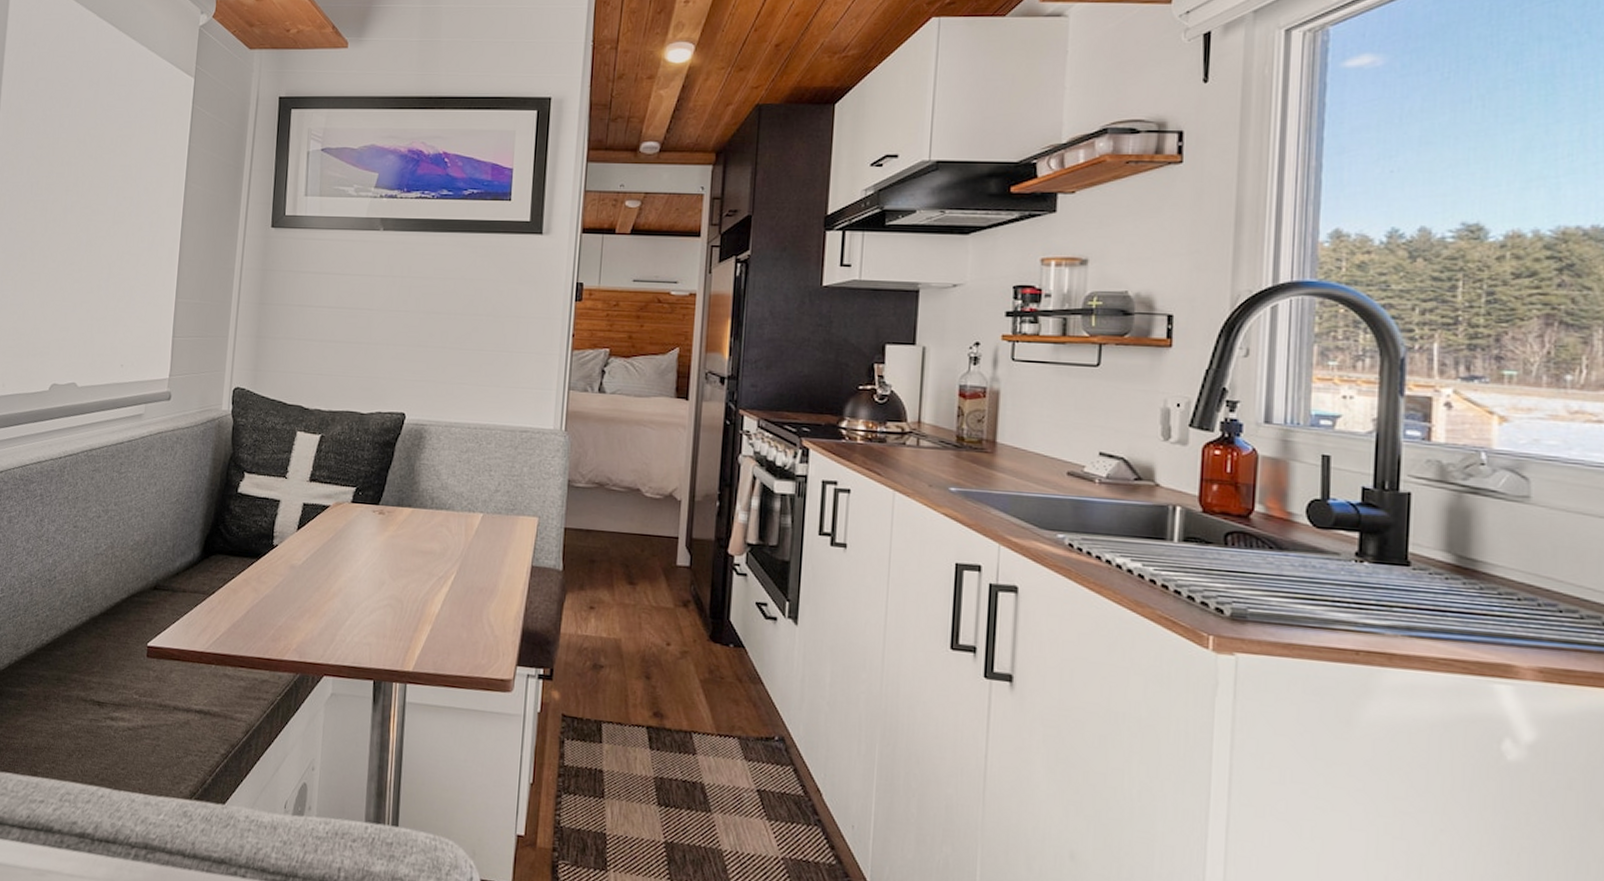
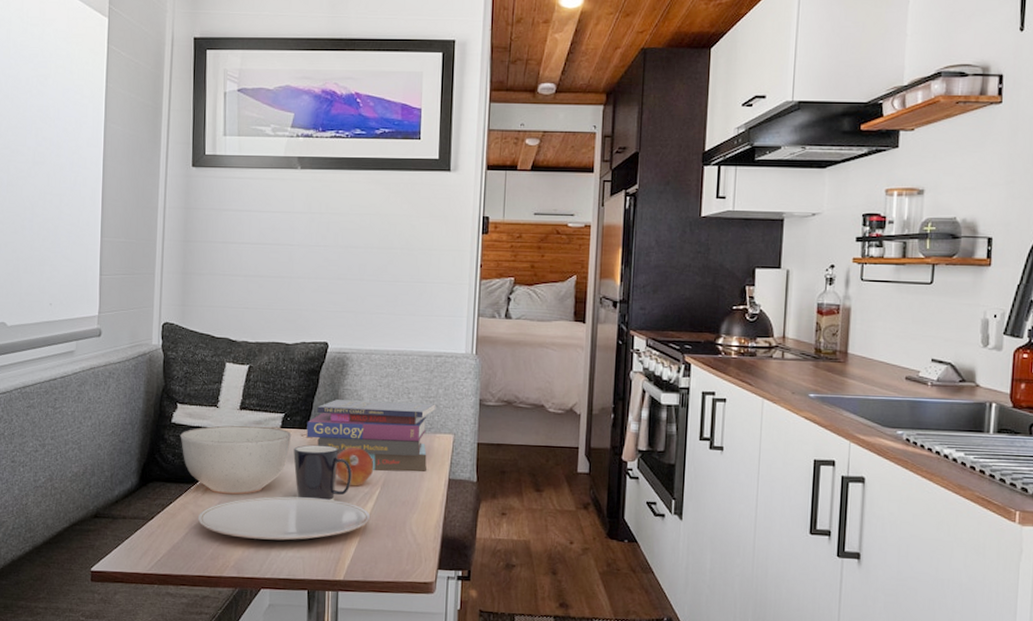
bowl: none [246,497,363,573] -> present [180,425,292,495]
plate: none [260,576,445,625] -> present [197,496,371,541]
mug: none [363,522,426,585] -> present [293,444,352,501]
books: none [378,474,519,557] -> present [306,400,435,472]
fruit: none [408,526,450,570] -> present [336,447,374,487]

